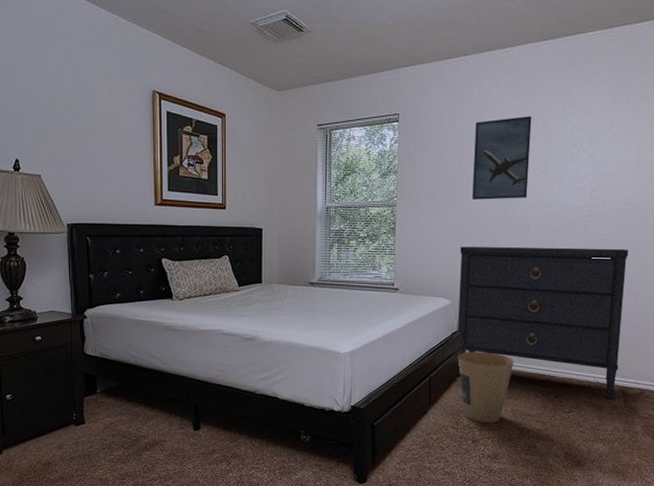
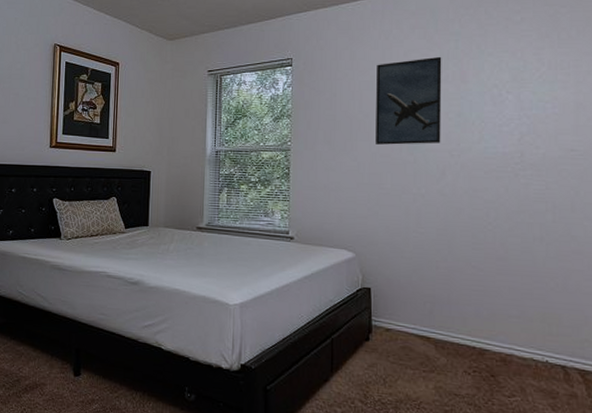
dresser: present [456,246,629,400] -> none [363,194,576,386]
trash can: present [458,352,514,423] -> none [364,312,434,401]

